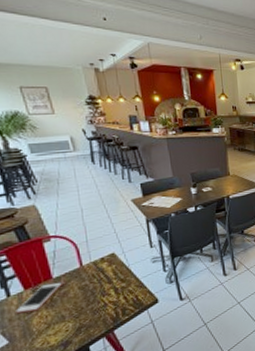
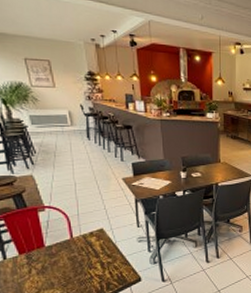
cell phone: present [16,283,62,314] -> none [10,251,53,276]

